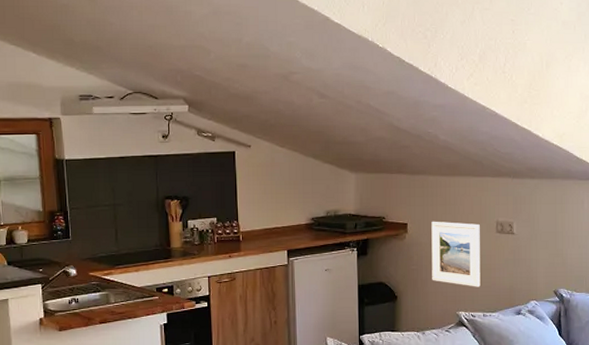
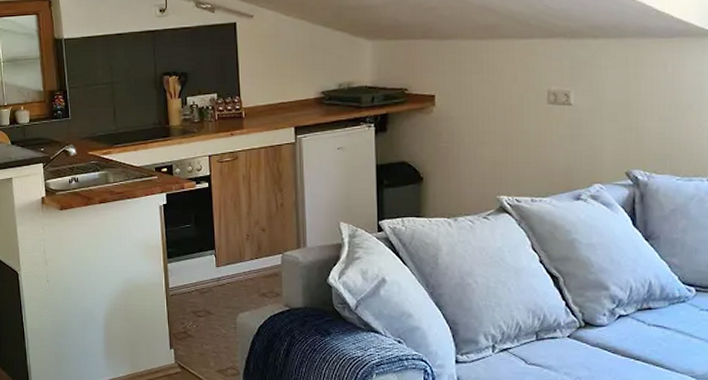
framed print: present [431,221,481,287] -> none [464,91,527,168]

